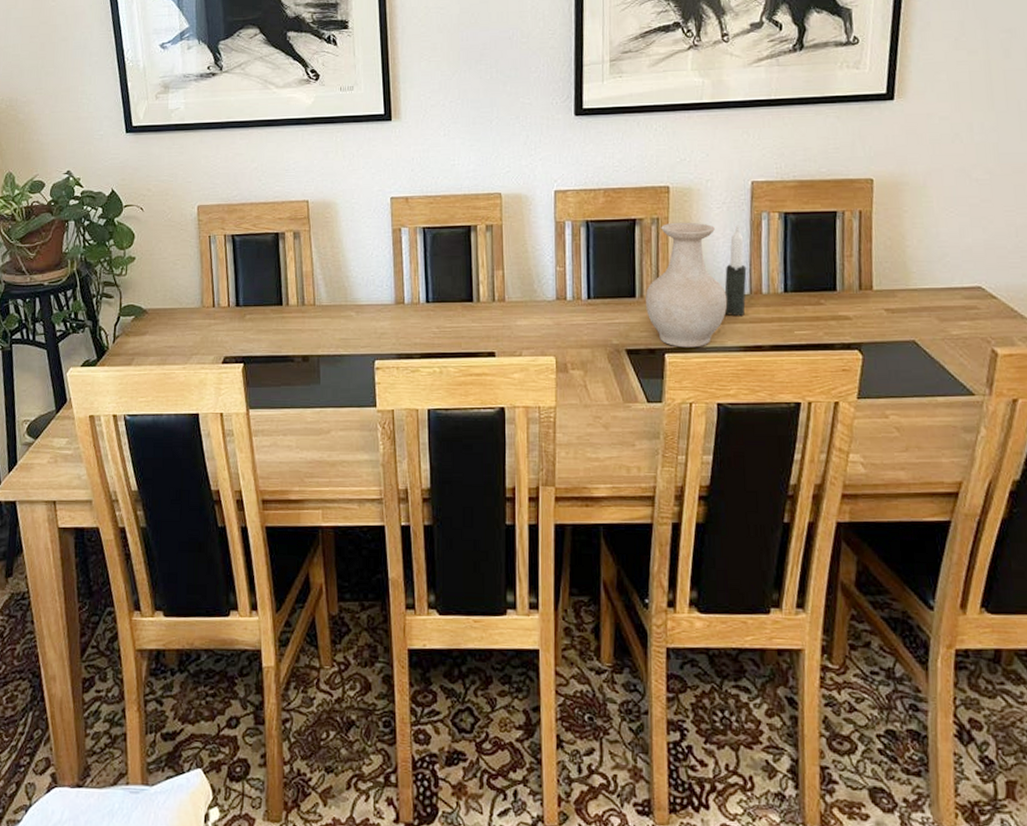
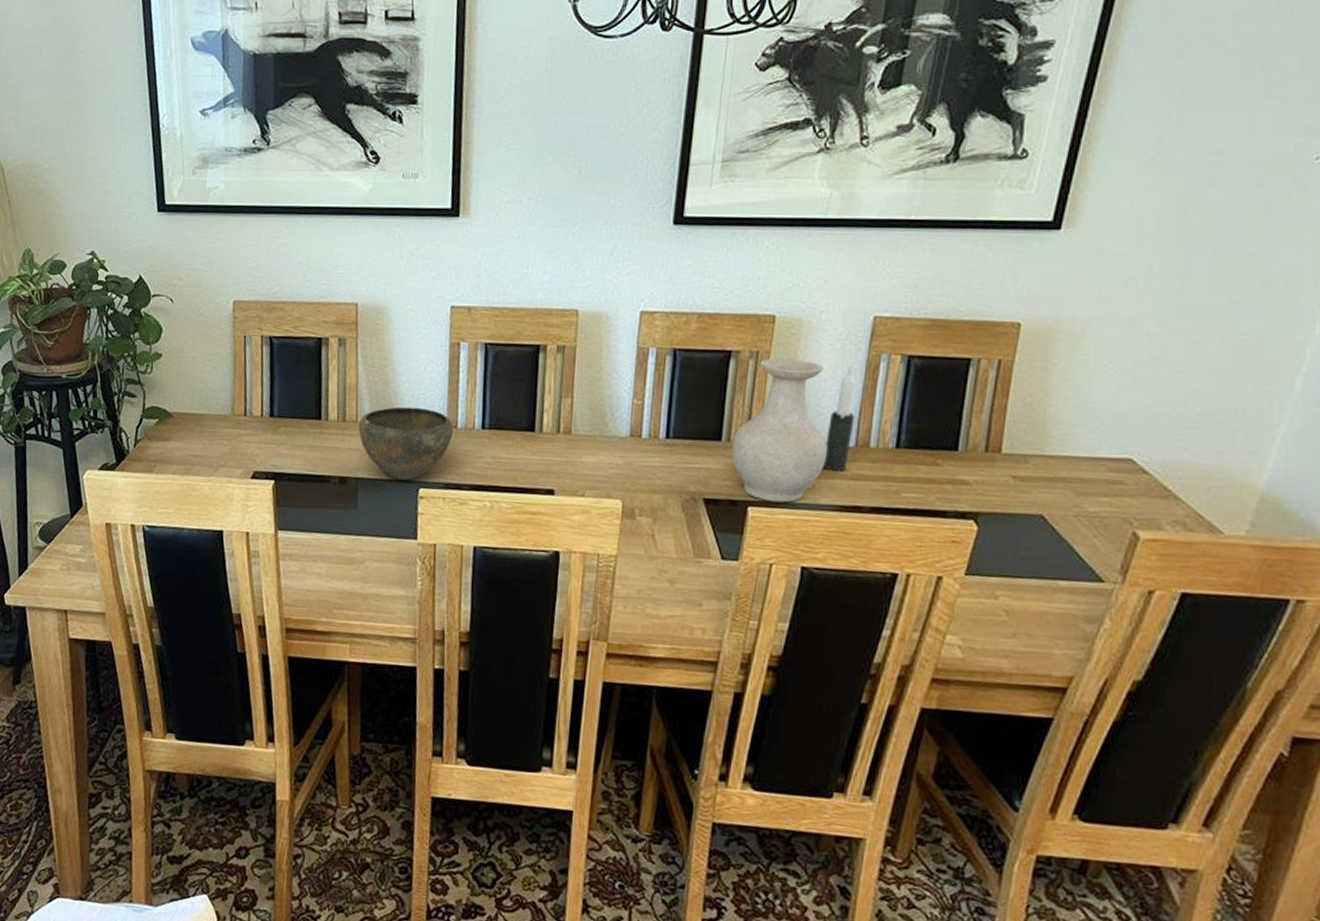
bowl: none [317,288,401,354] -> present [358,406,453,480]

